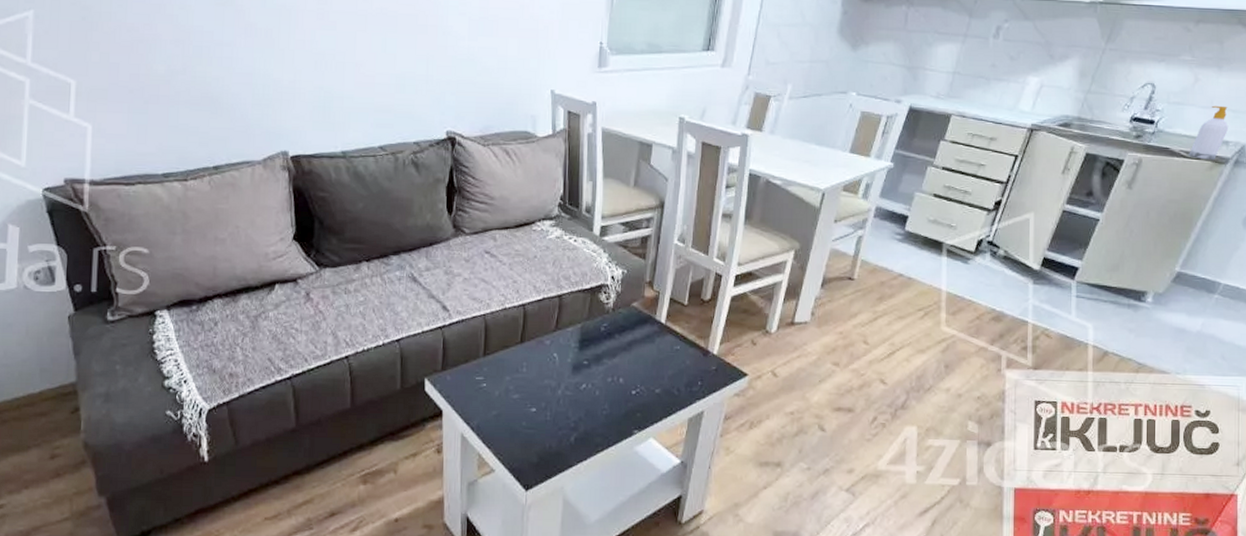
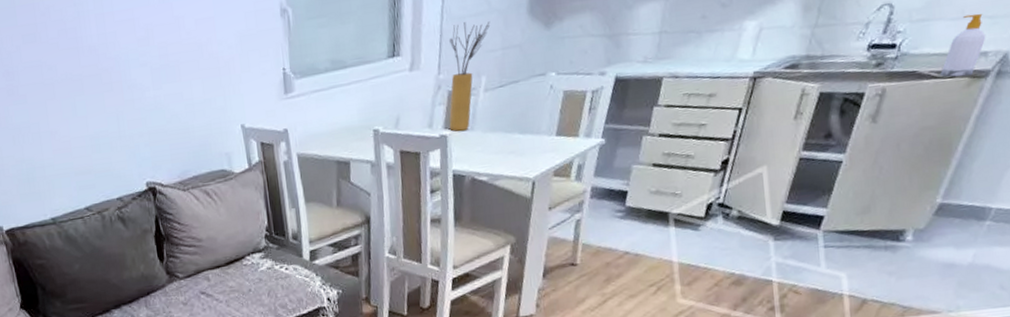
vase: none [752,30,802,133] -> present [449,21,490,132]

